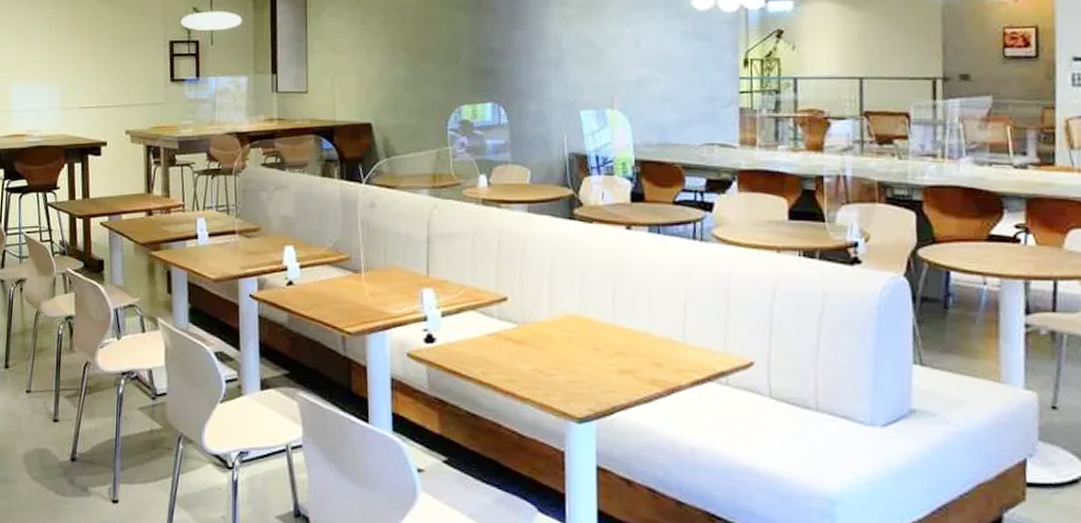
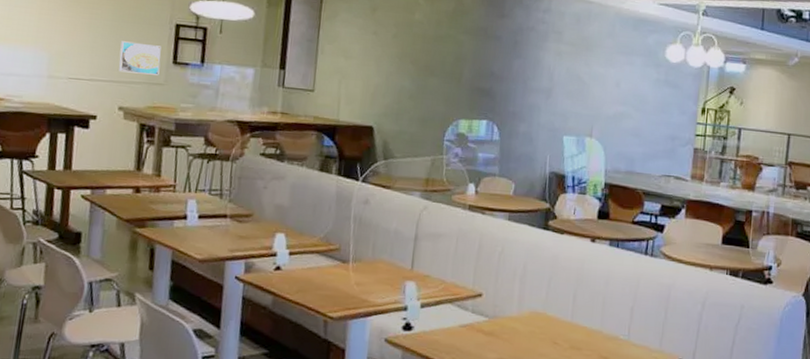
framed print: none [121,64,159,96] -> present [119,41,161,75]

